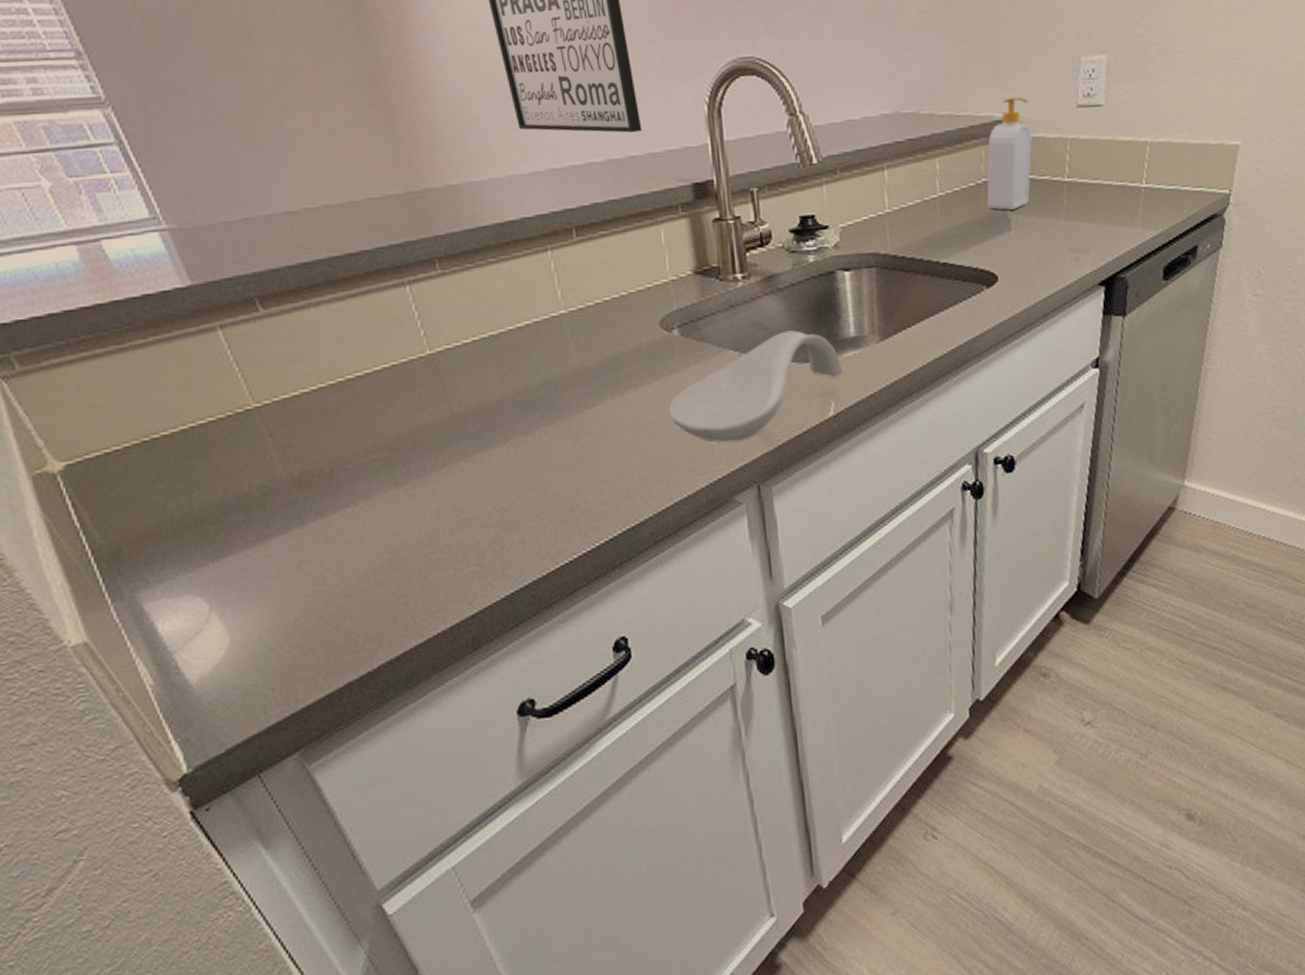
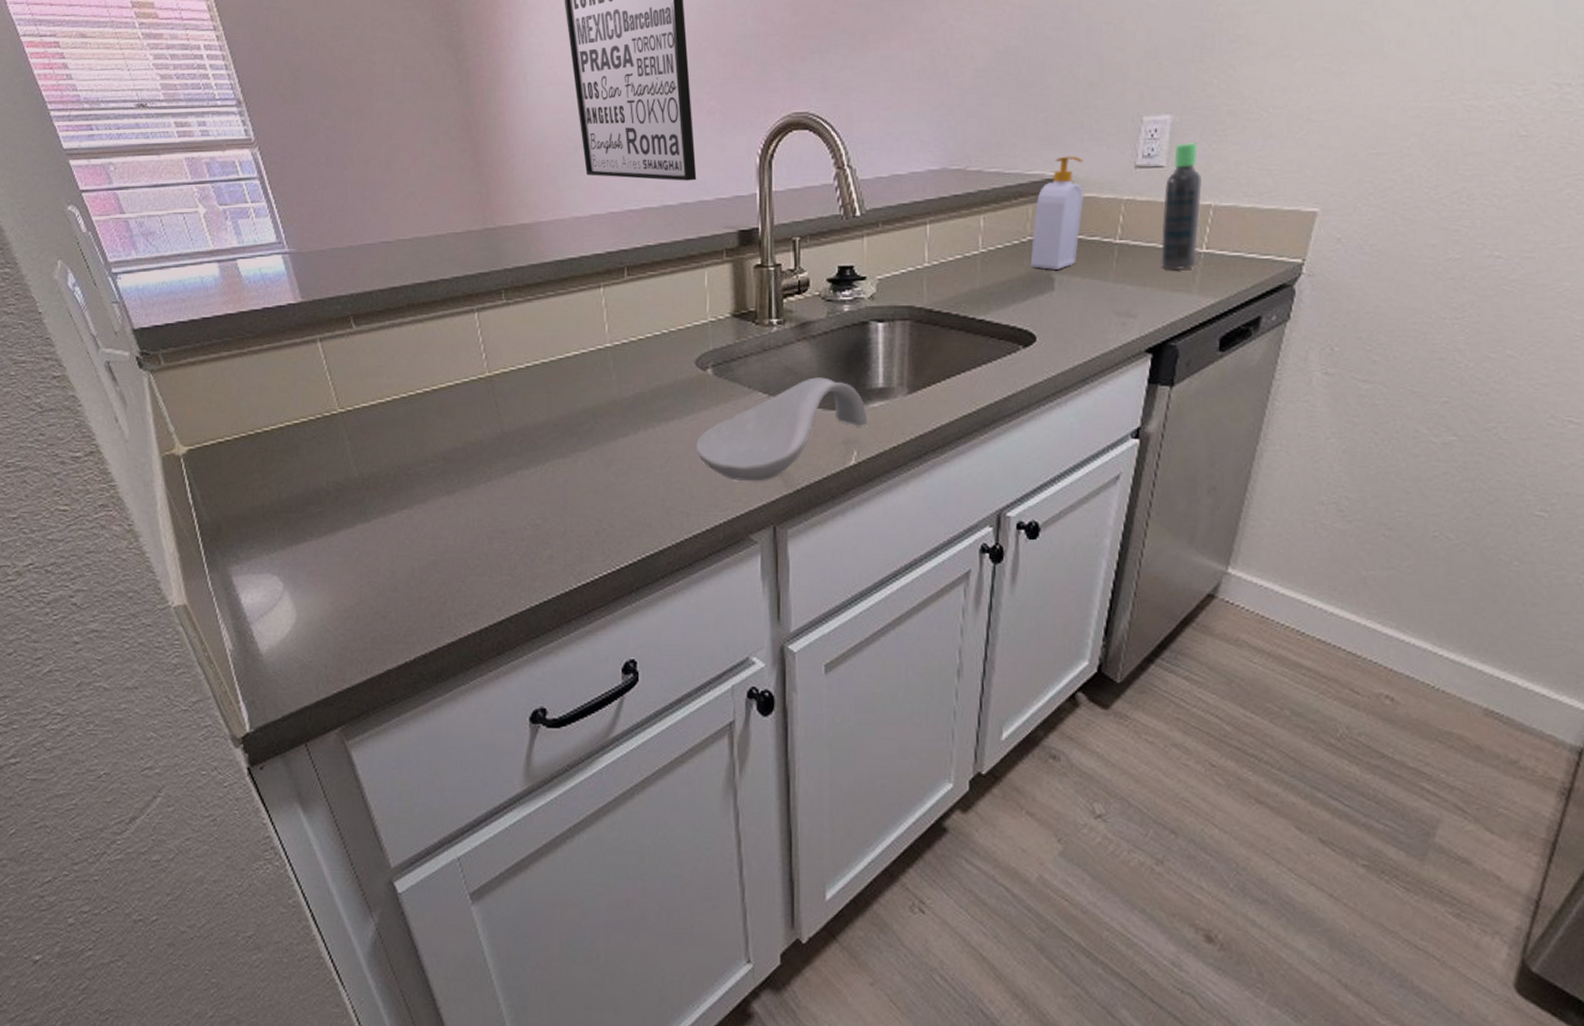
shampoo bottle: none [1104,81,1139,205] -> present [1161,143,1202,270]

